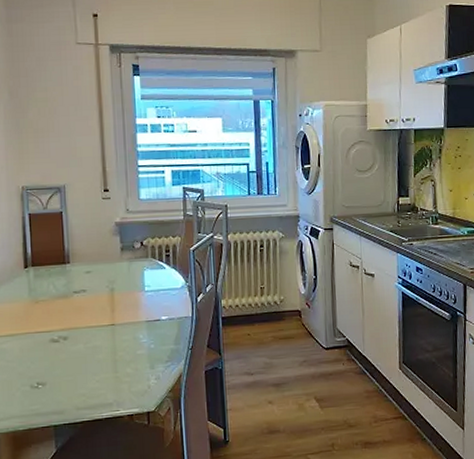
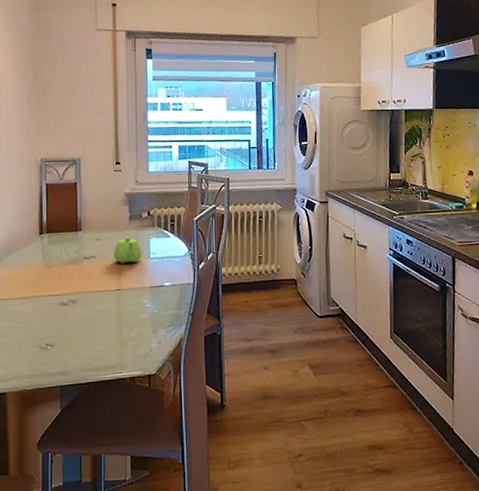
teapot: none [105,269,136,298] -> present [113,237,142,264]

